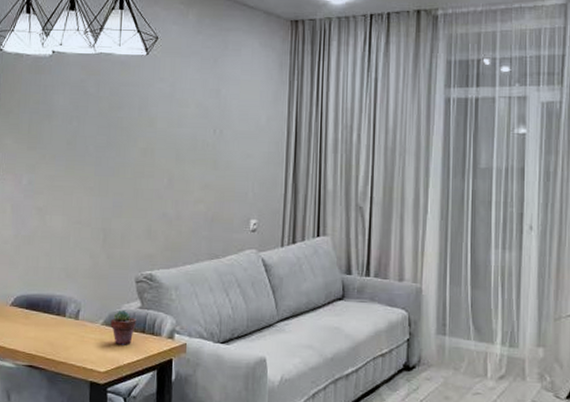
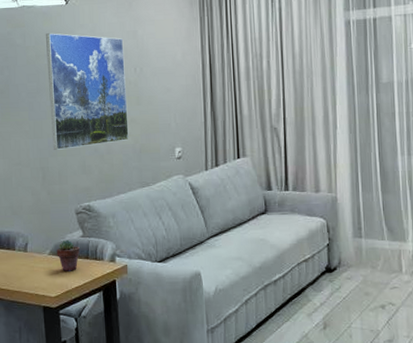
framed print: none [117,84,205,211] -> present [46,33,129,150]

